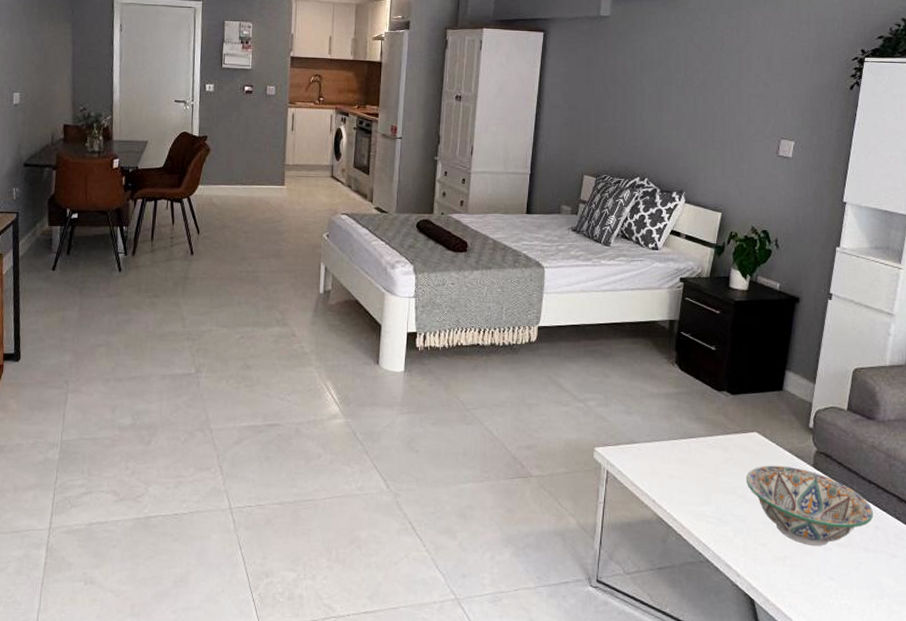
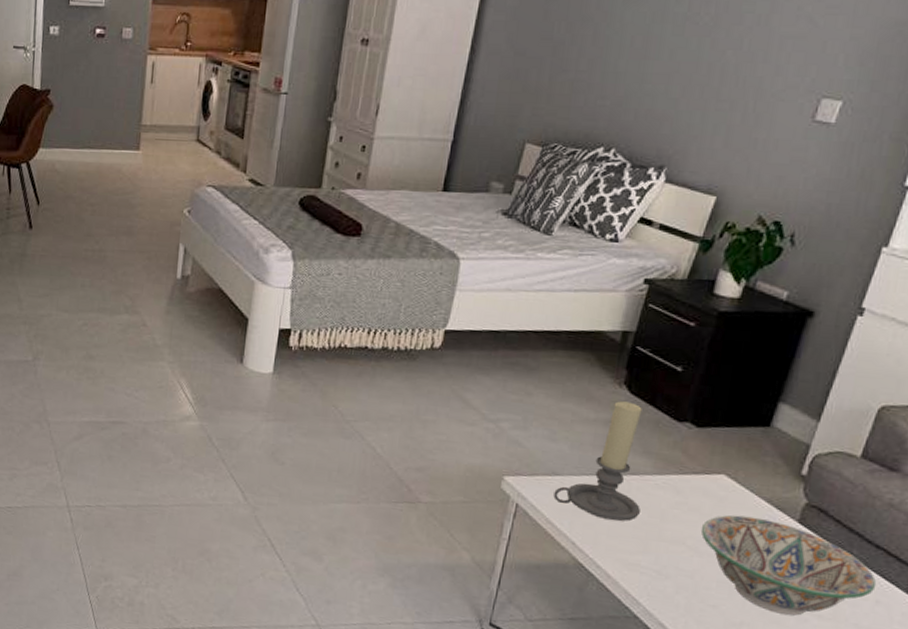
candle holder: none [634,377,700,478] -> present [553,401,642,521]

